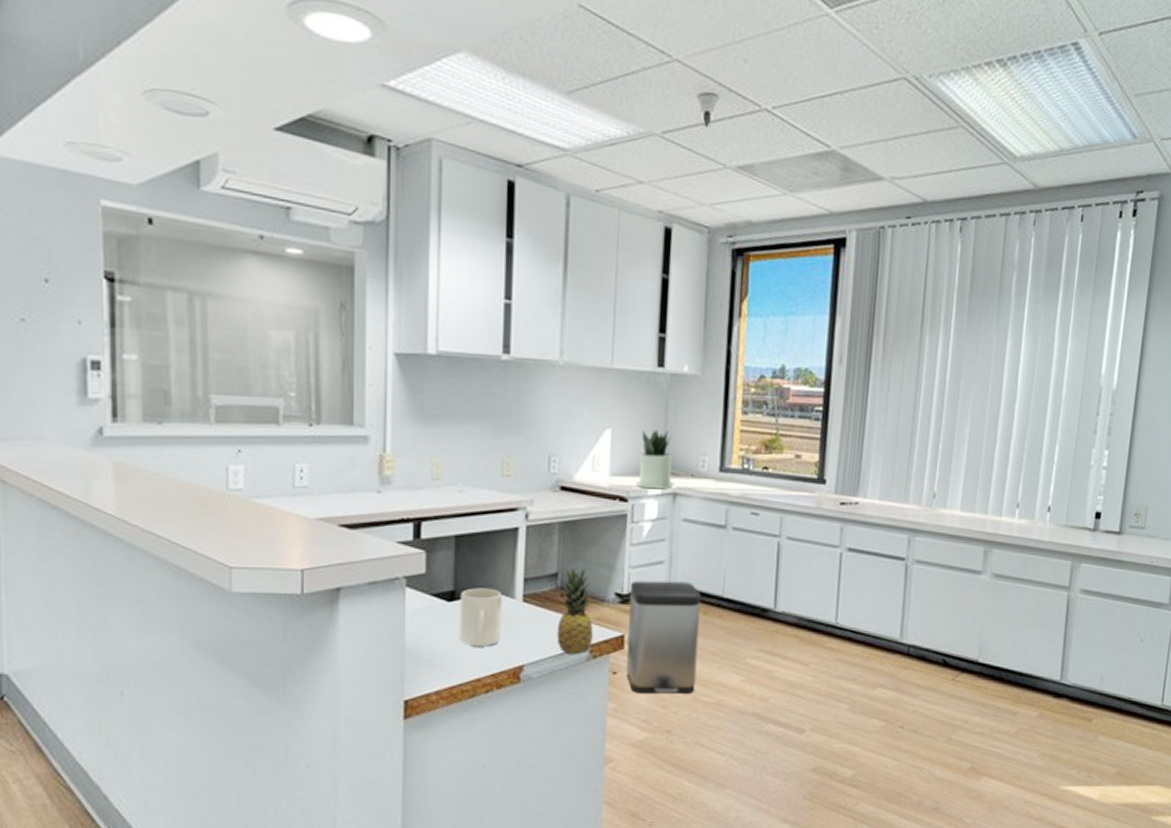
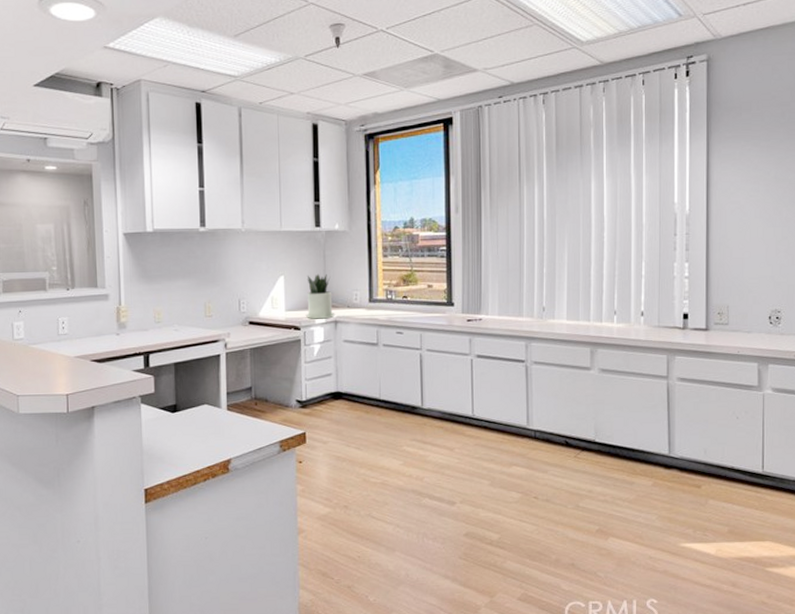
cup: present [459,588,502,647] -> none [180,401,212,446]
fruit: present [556,568,593,655] -> none [254,382,282,450]
pedal bin: present [626,580,702,693] -> none [307,388,364,477]

